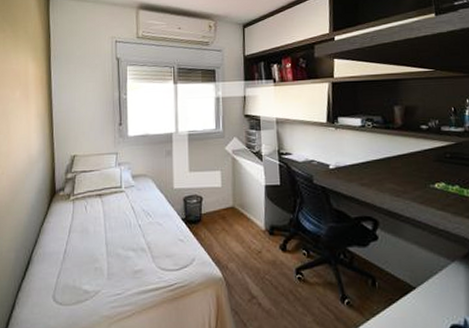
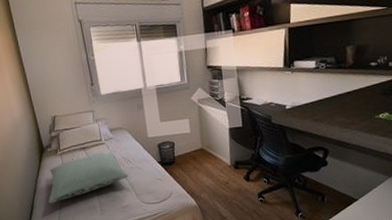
pillow: none [49,201,146,260] -> present [48,151,128,204]

